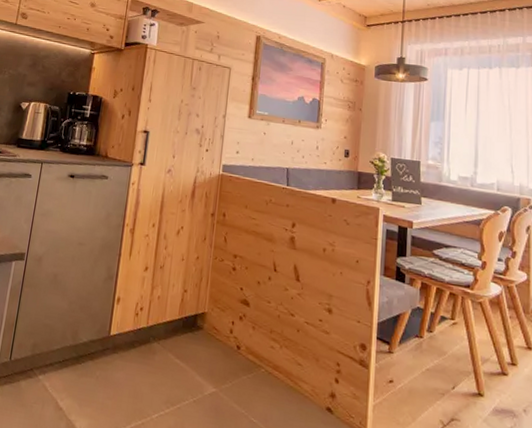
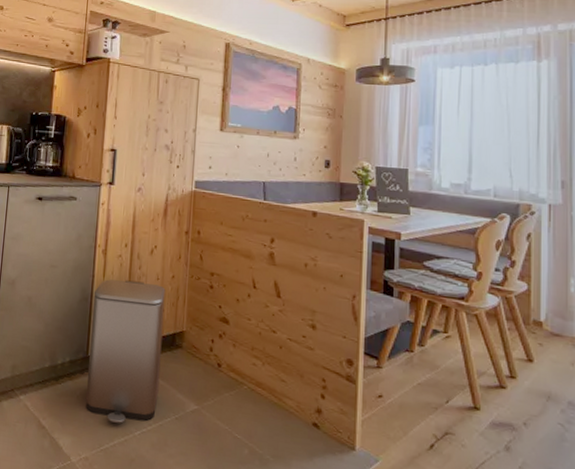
pedal bin: none [105,258,190,406] -> present [86,279,166,423]

